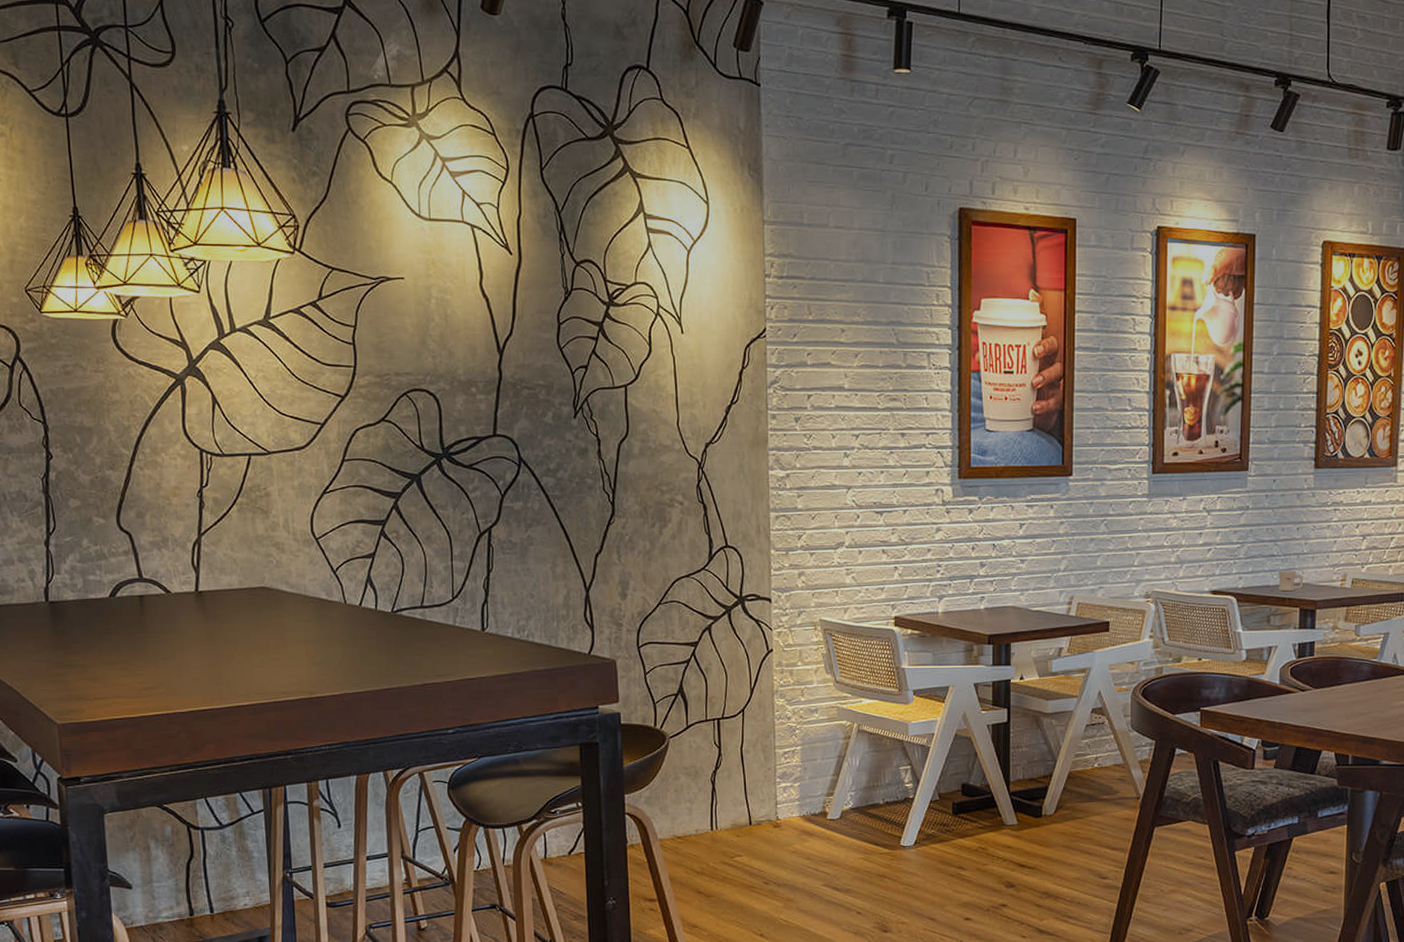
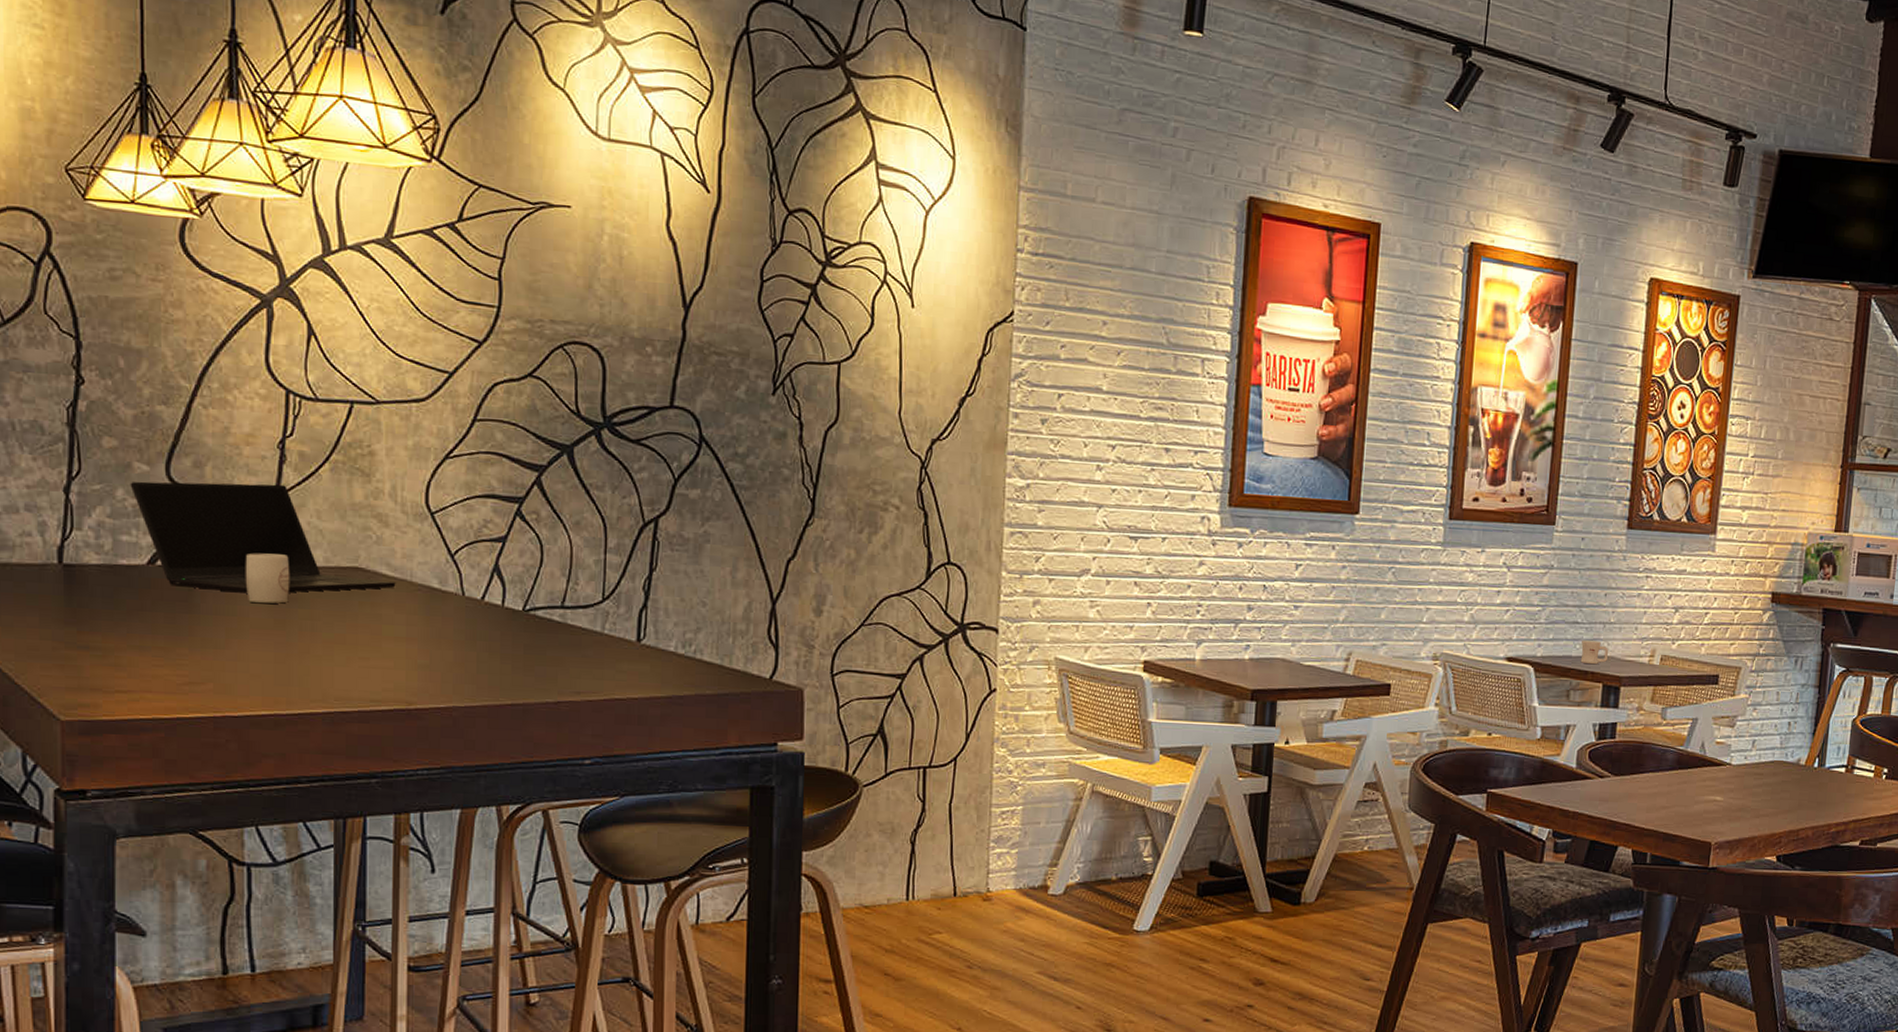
laptop: none [92,525,294,614] -> present [130,481,396,593]
mug: none [180,581,216,622] -> present [245,553,290,604]

